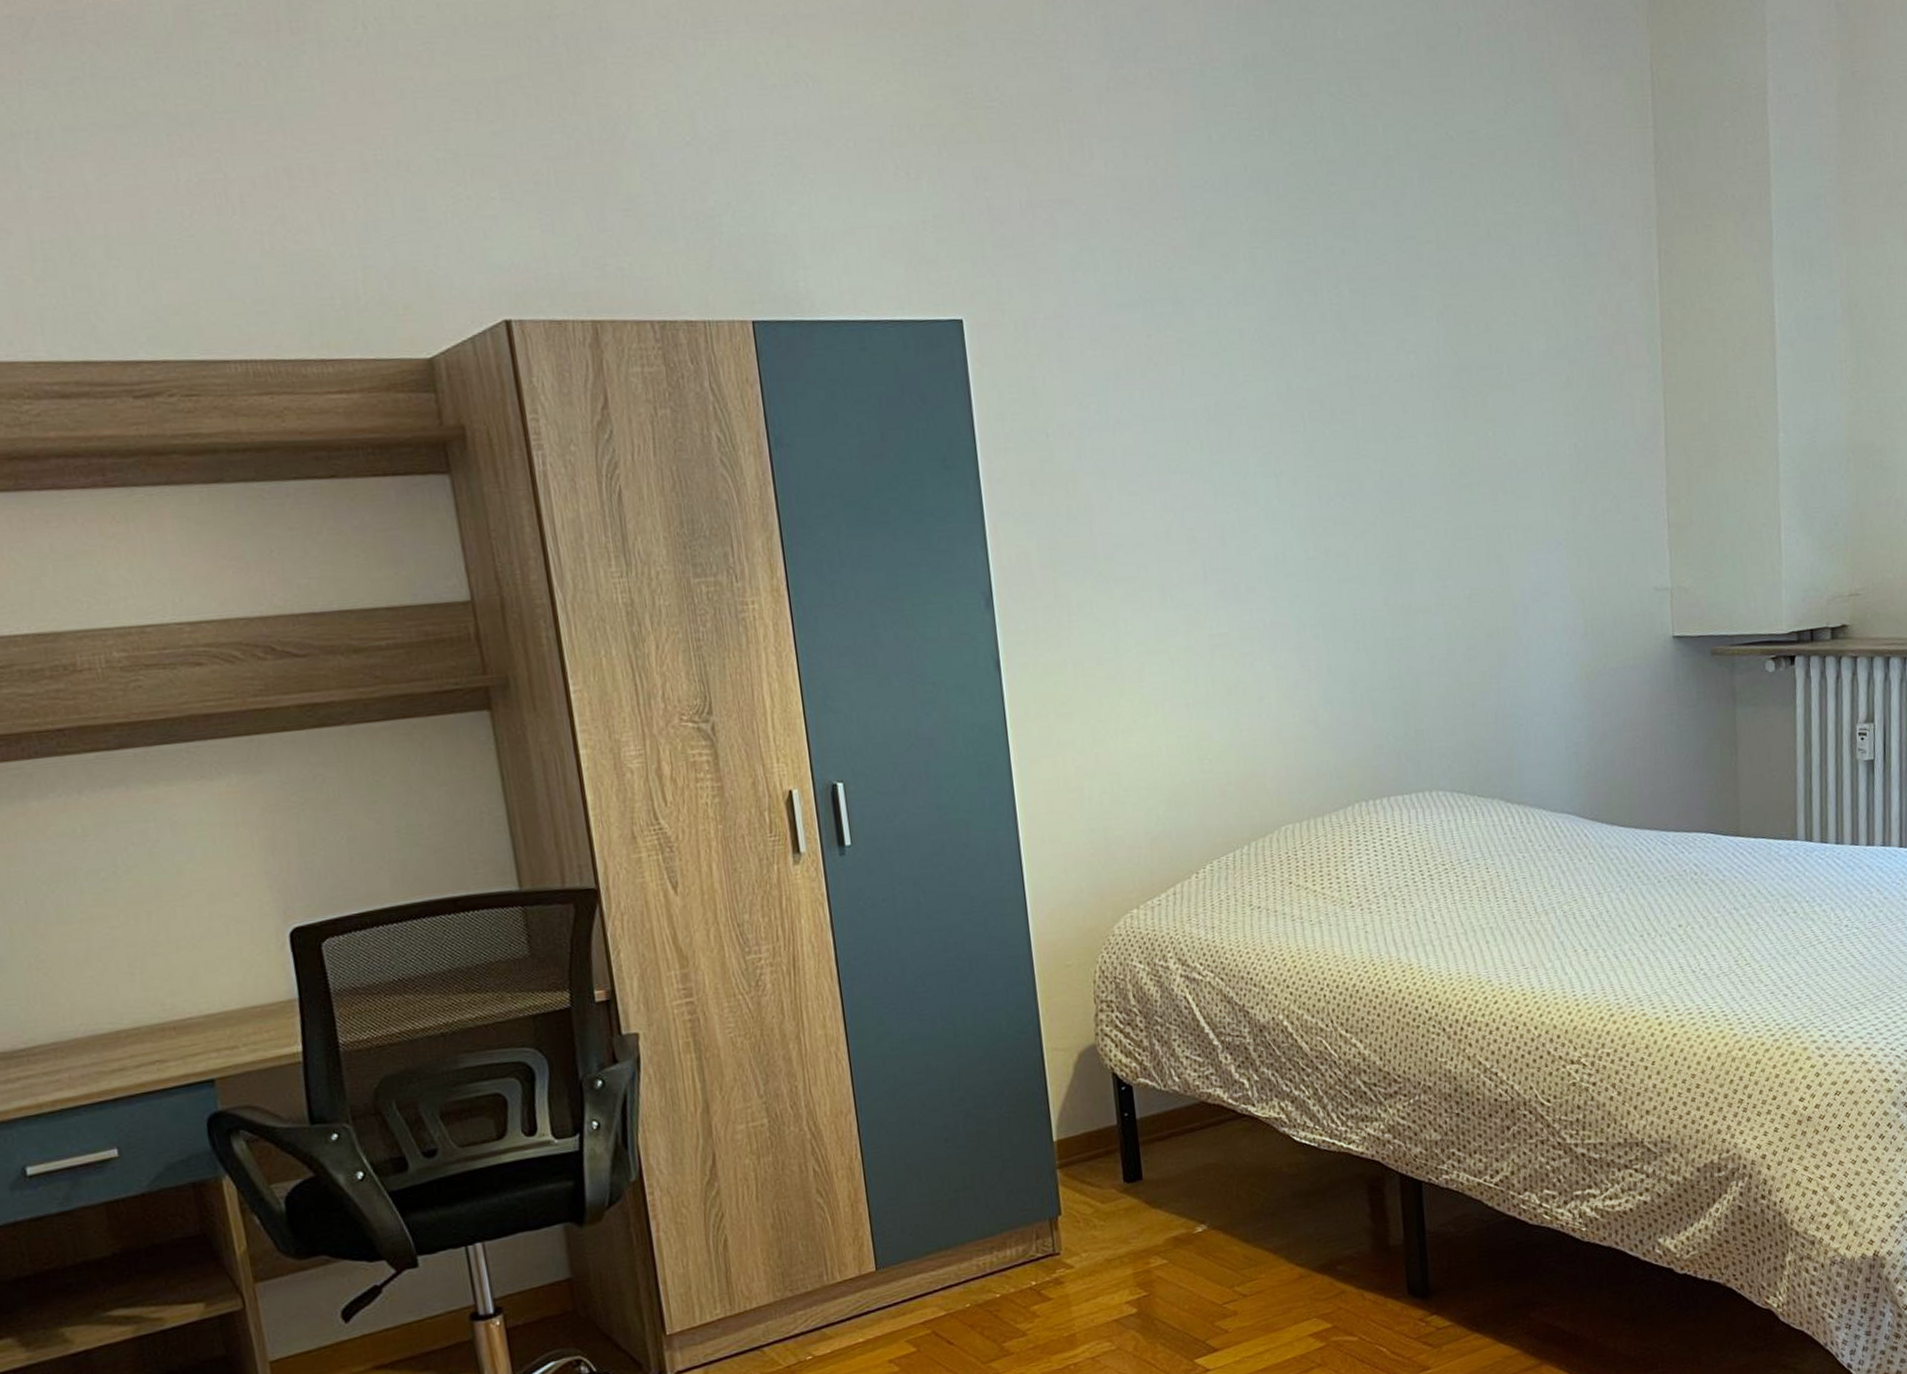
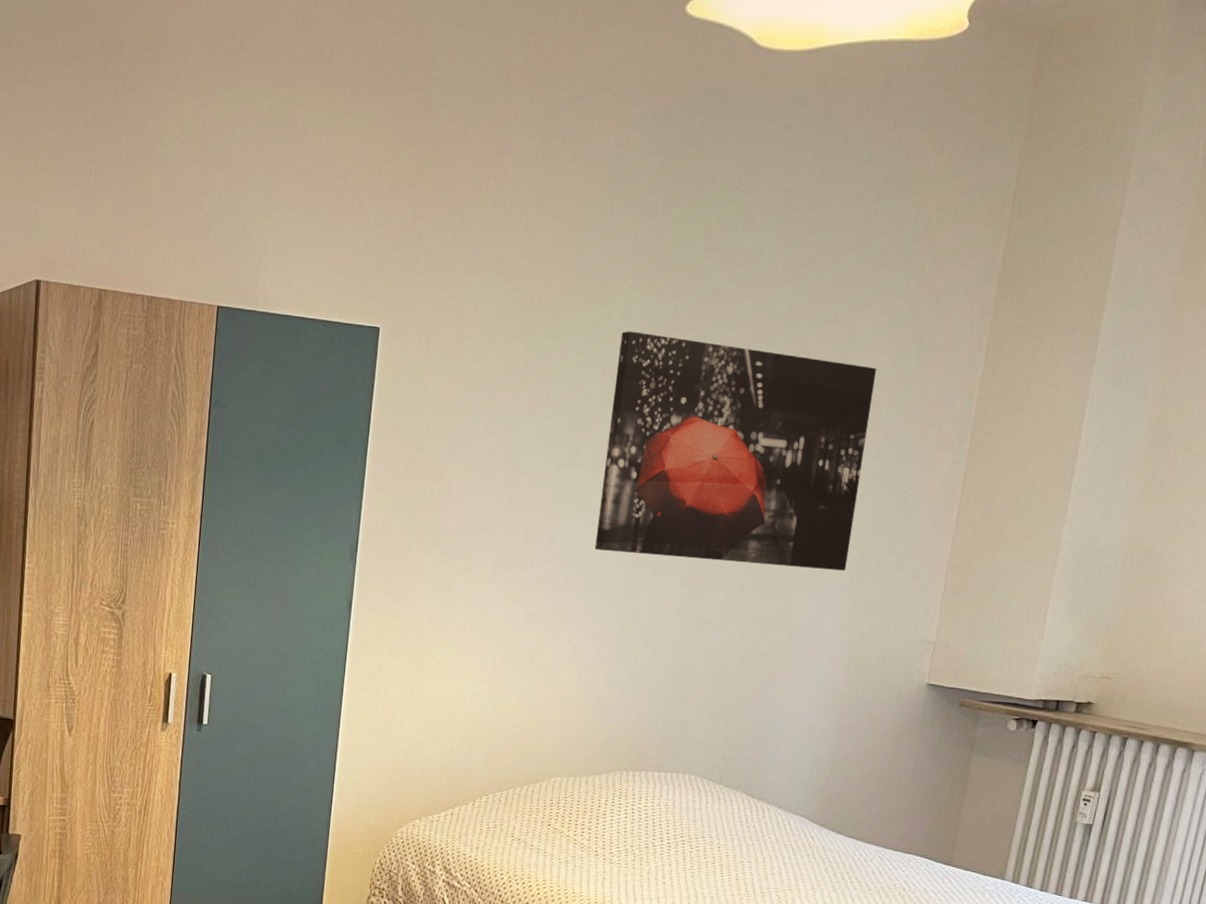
wall art: none [1252,281,1560,547] -> present [594,331,877,571]

